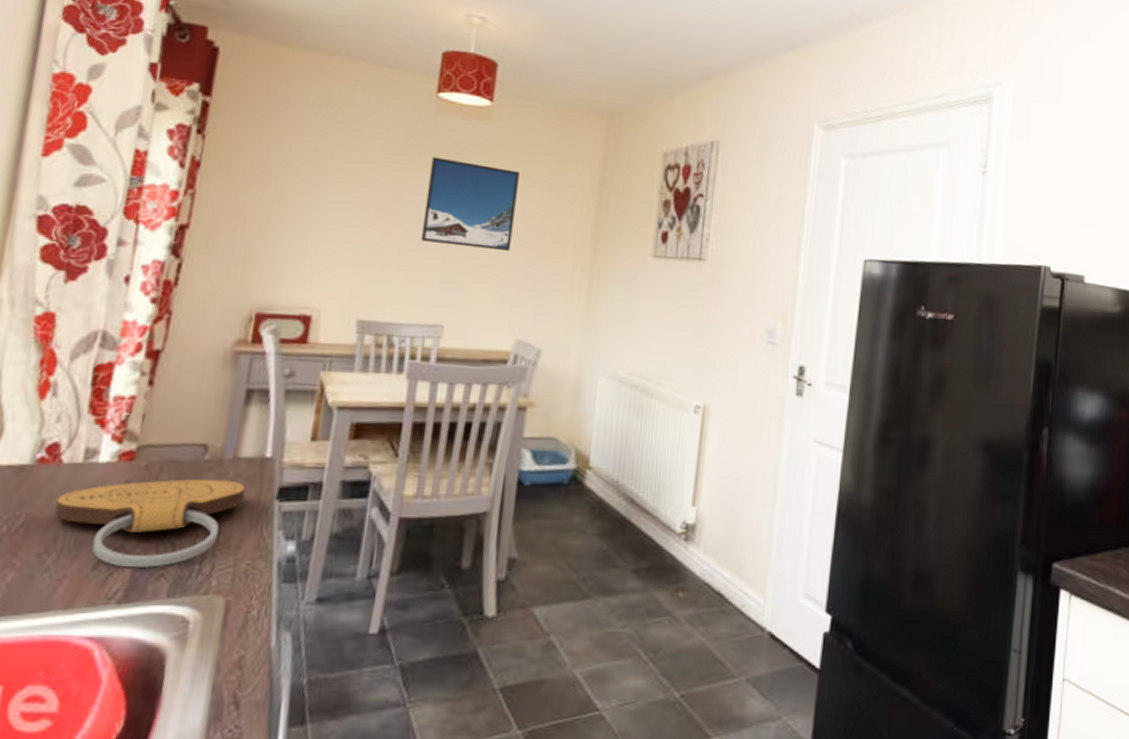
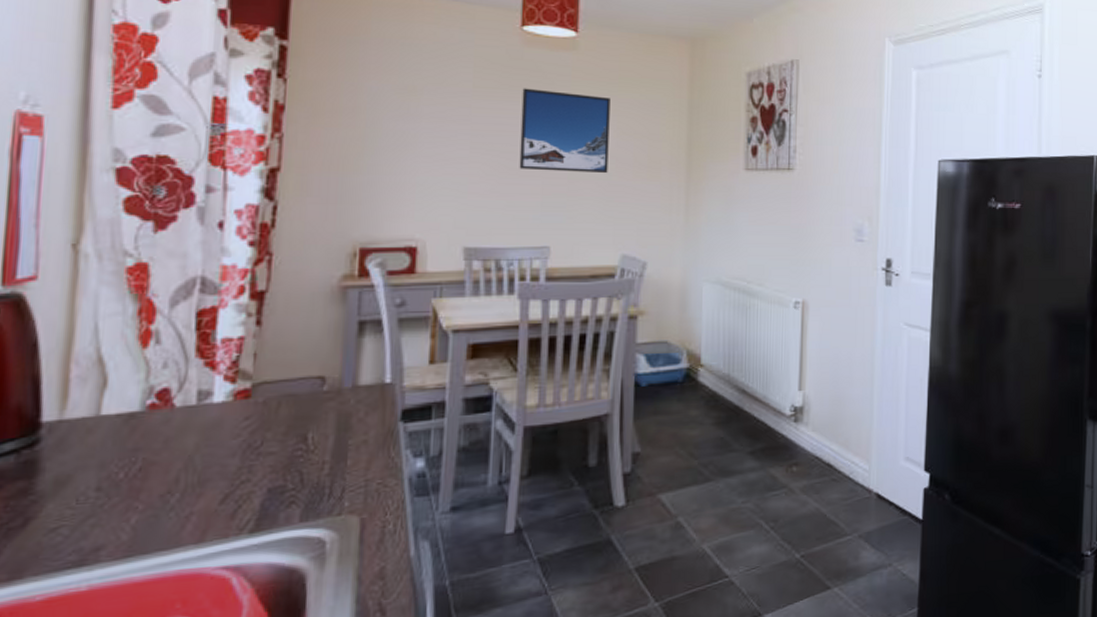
cutting board: present [54,478,246,568] -> none [173,407,369,499]

